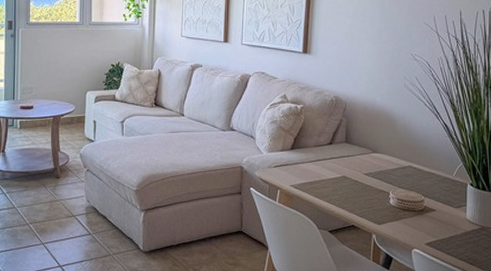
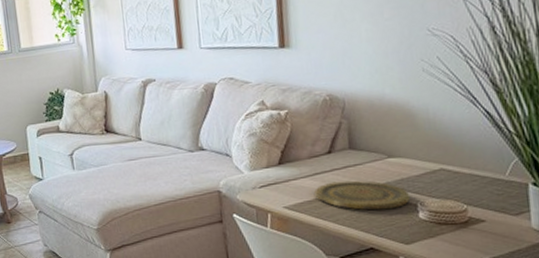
plate: none [316,168,385,195] -> present [314,180,411,211]

